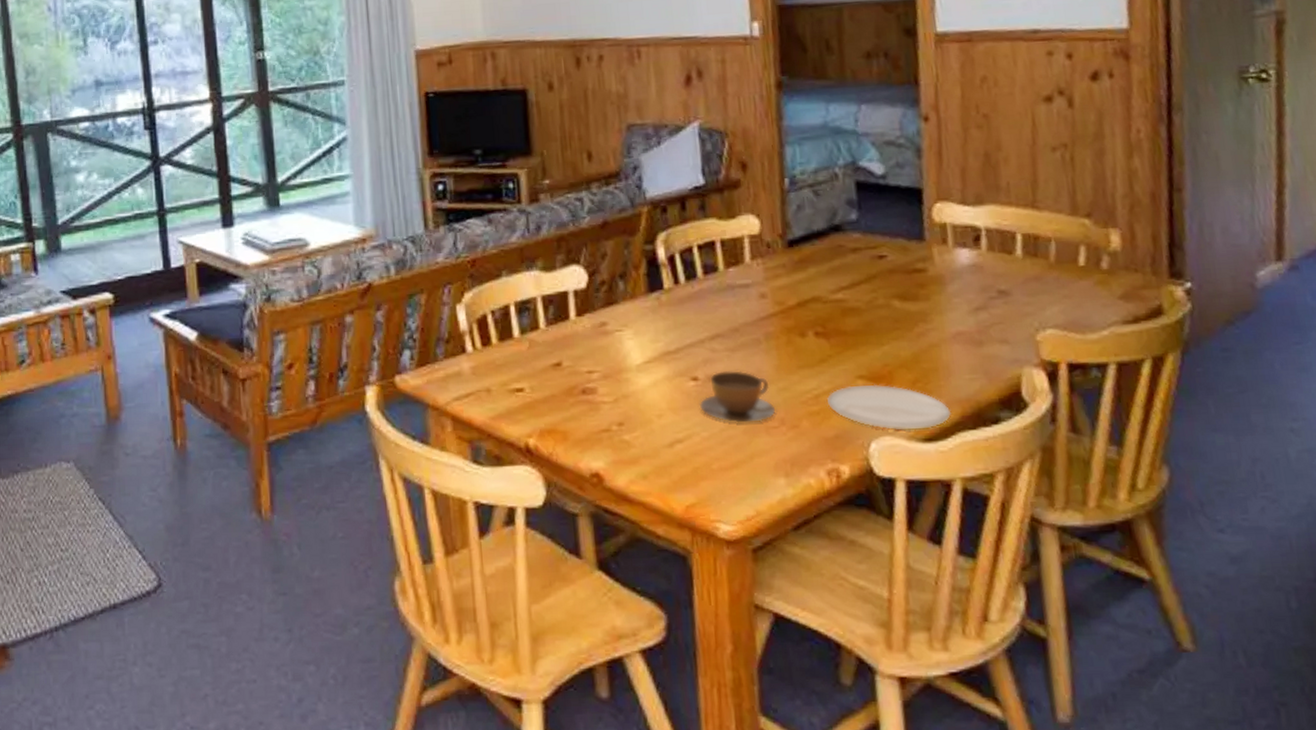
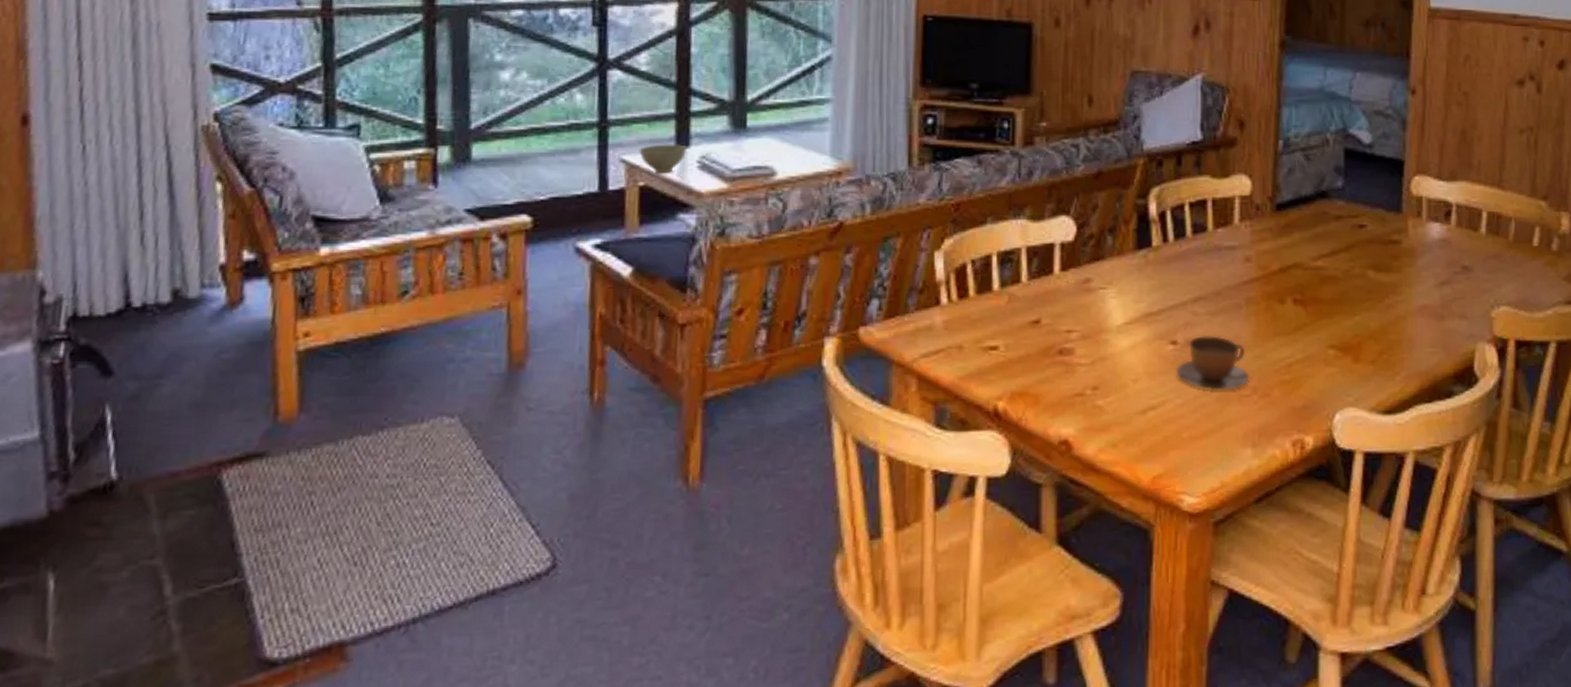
bowl: none [192,224,232,251] -> present [639,144,688,173]
plate: present [827,384,952,430] -> none [1299,354,1411,402]

